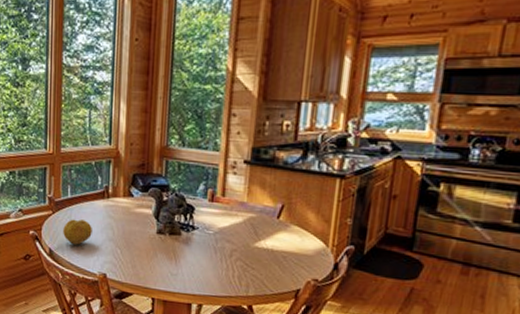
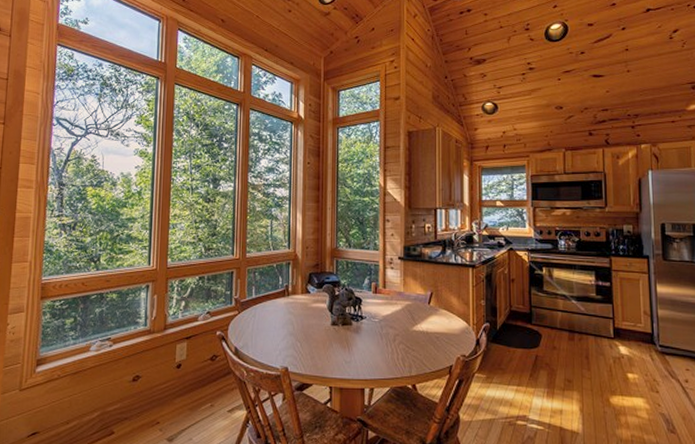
fruit: present [63,219,92,245] -> none [248,317,275,342]

